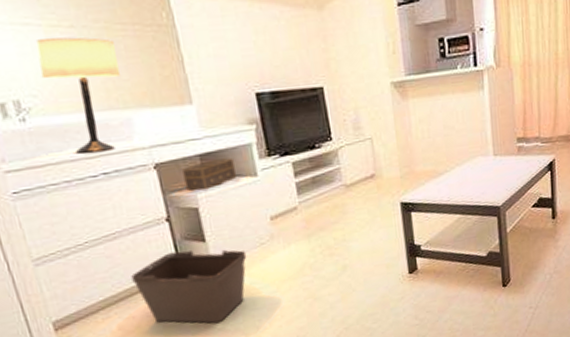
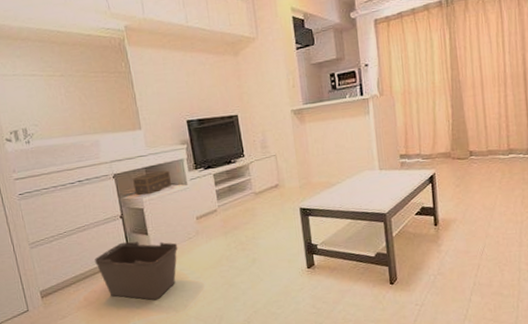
table lamp: present [35,37,120,155] -> none [38,83,92,168]

